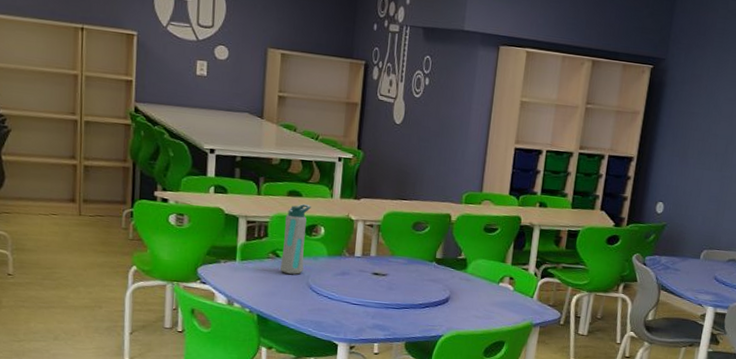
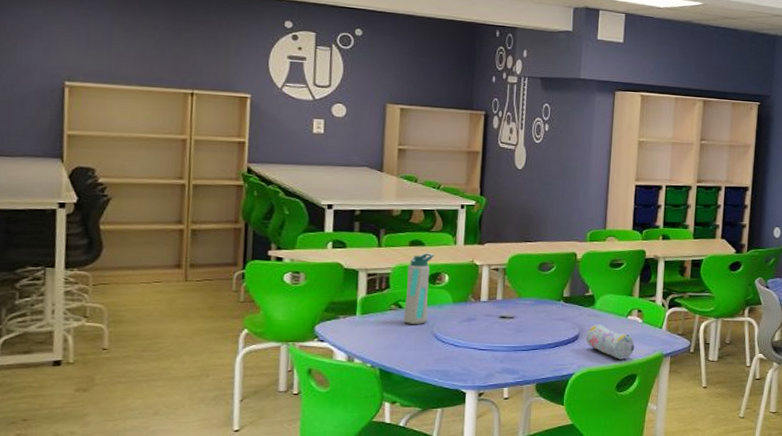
pencil case: none [456,288,505,326] -> present [586,324,635,359]

